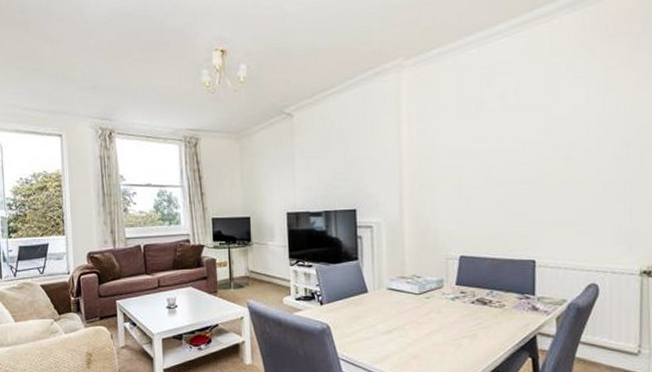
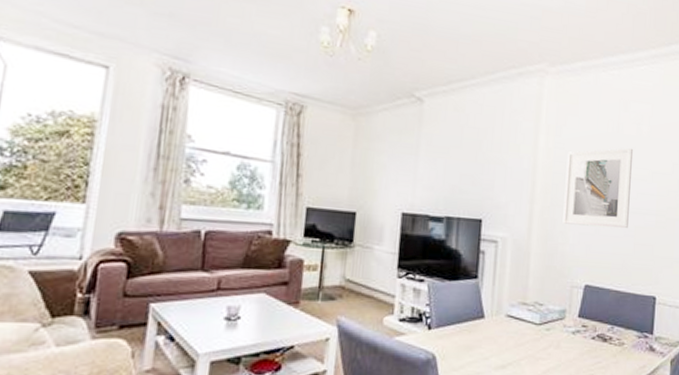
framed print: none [431,122,500,203] -> present [563,148,634,229]

